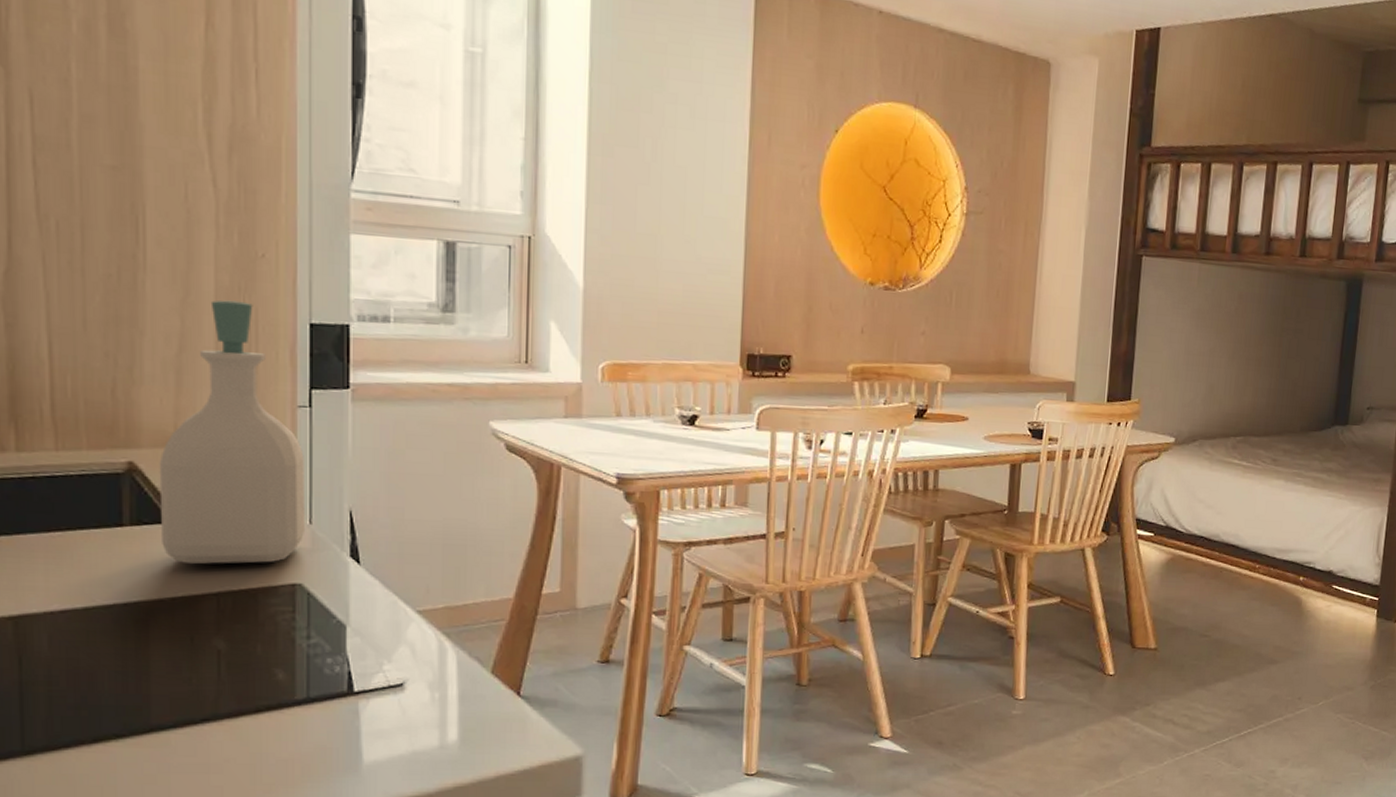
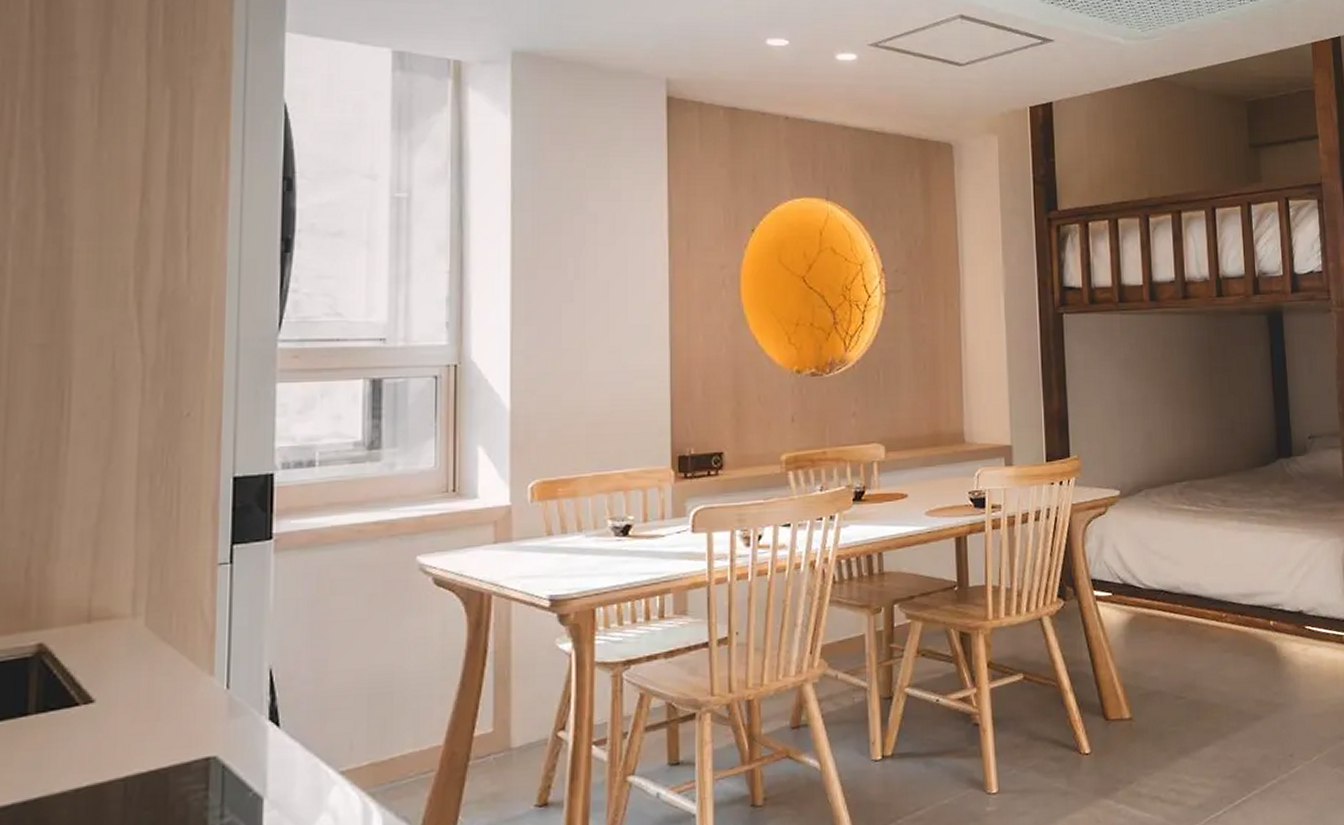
soap bottle: present [159,299,306,565] -> none [68,463,223,749]

